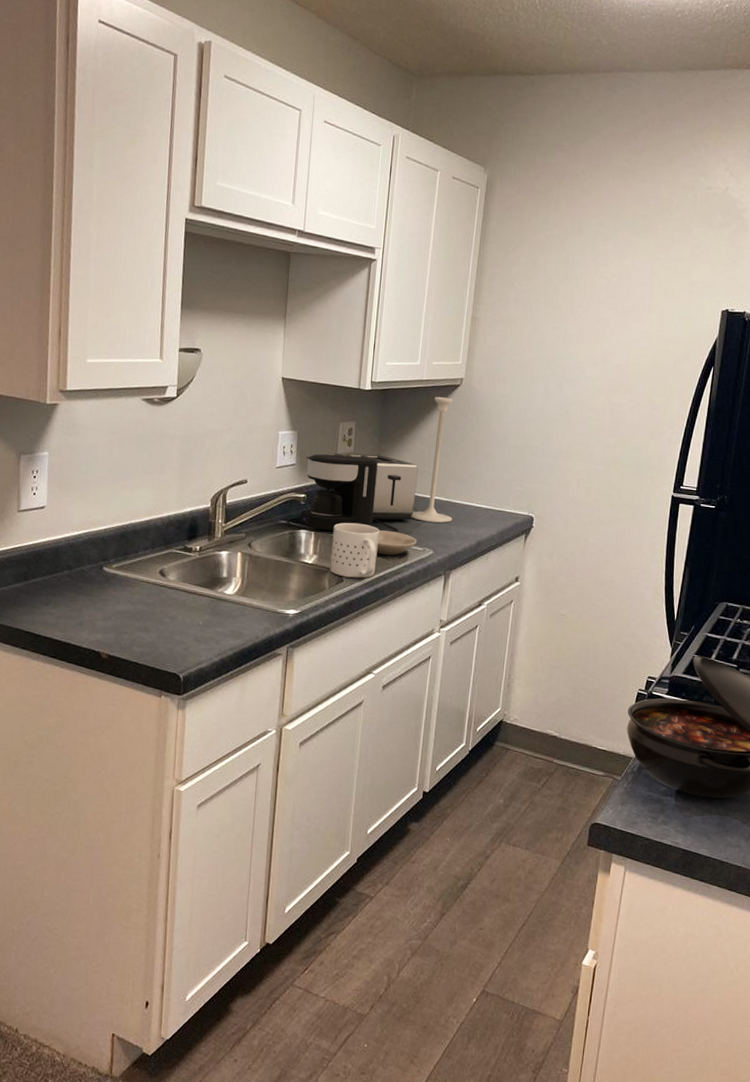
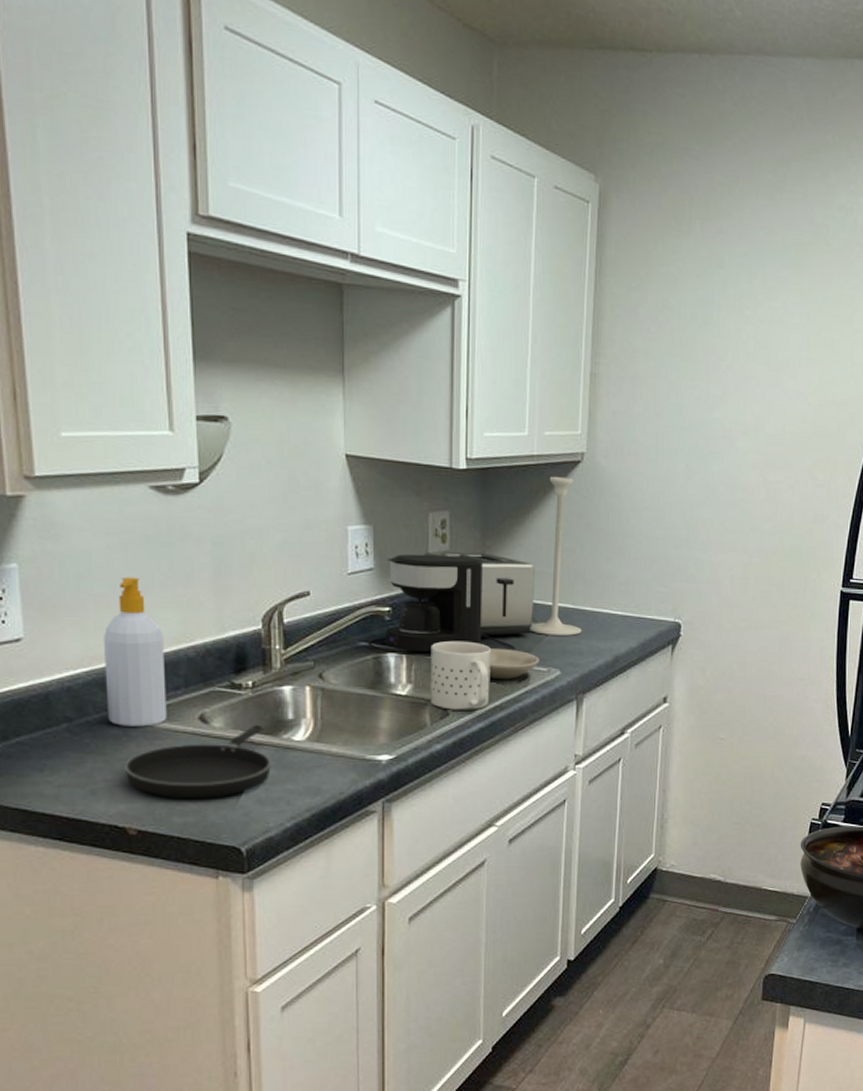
soap bottle: none [96,464,141,577] -> present [103,576,167,727]
frying pan: none [104,580,208,635] -> present [125,725,271,799]

